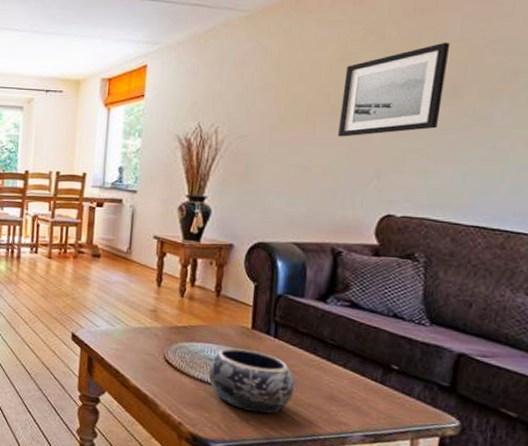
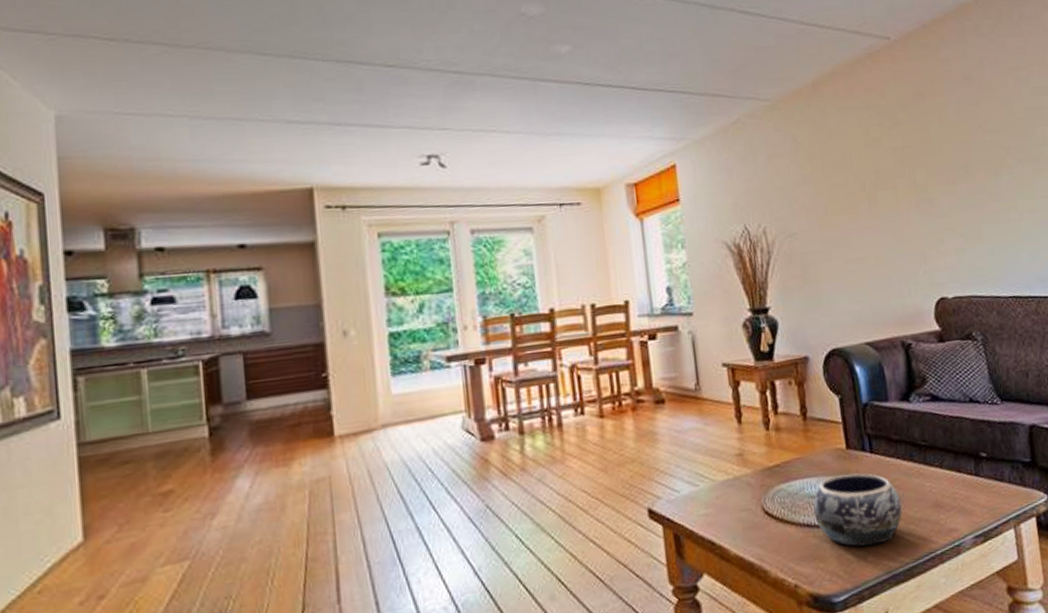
wall art: present [338,42,451,137] -> none [873,123,961,224]

